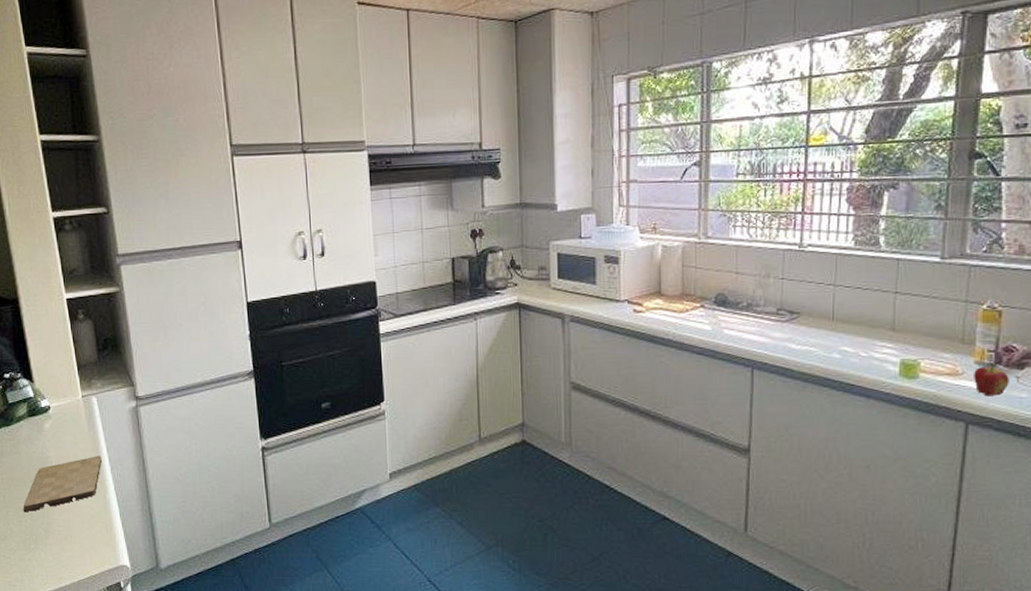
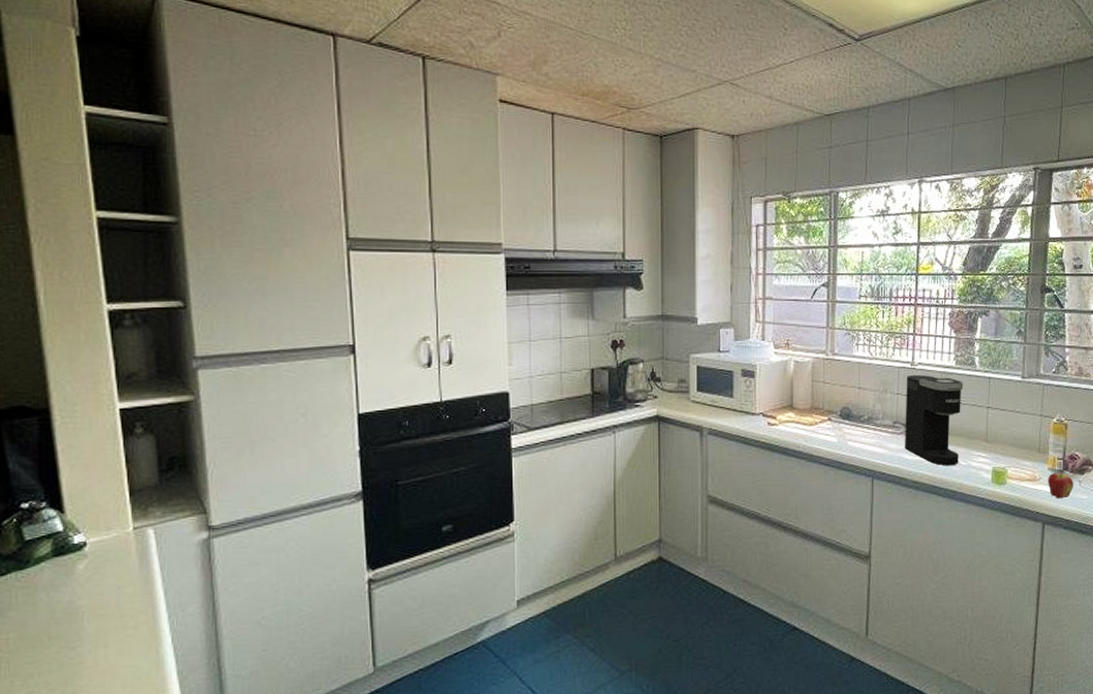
cutting board: present [23,456,102,513] -> none [36,601,156,681]
coffee maker: none [791,257,864,357] -> present [905,375,963,466]

